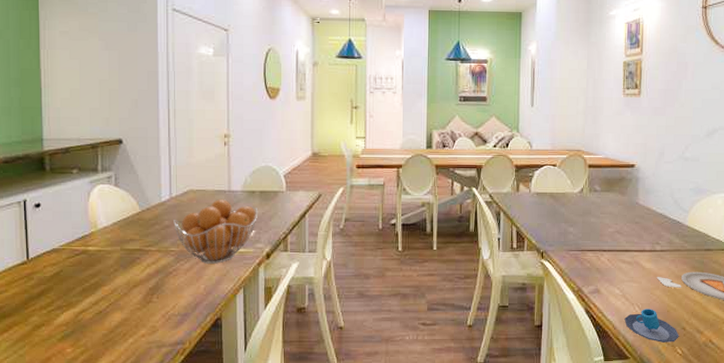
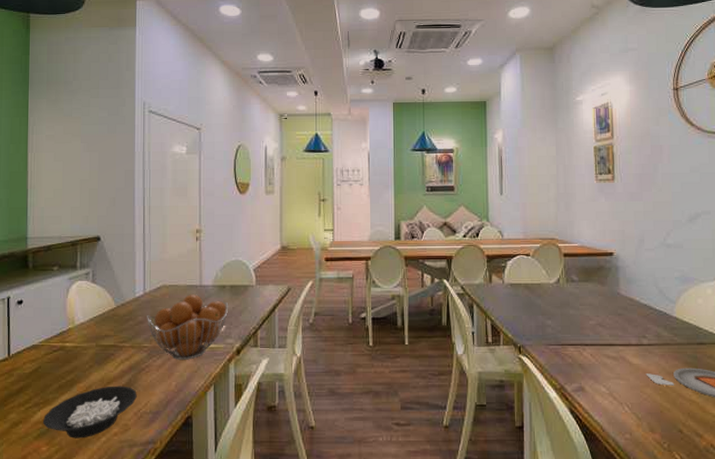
cereal bowl: none [66,289,165,340] -> present [42,386,137,439]
mug: present [624,309,679,343] -> none [613,409,676,447]

